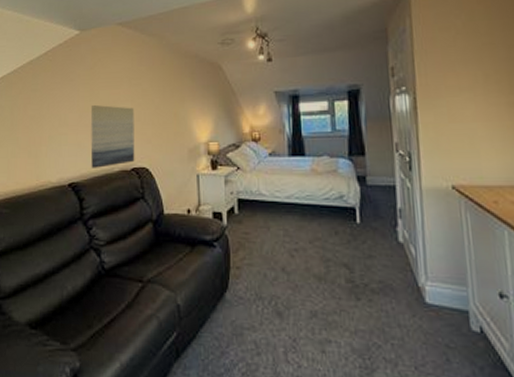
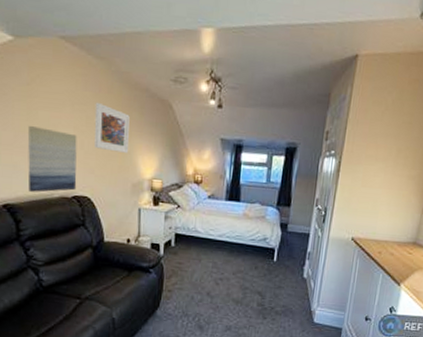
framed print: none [149,74,183,119] -> present [94,102,130,153]

